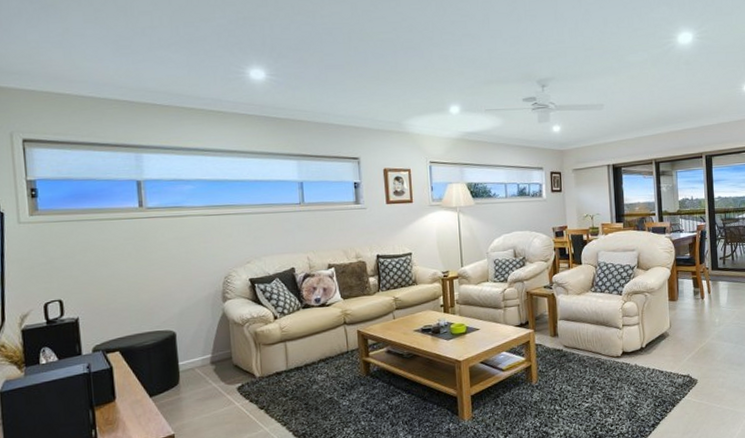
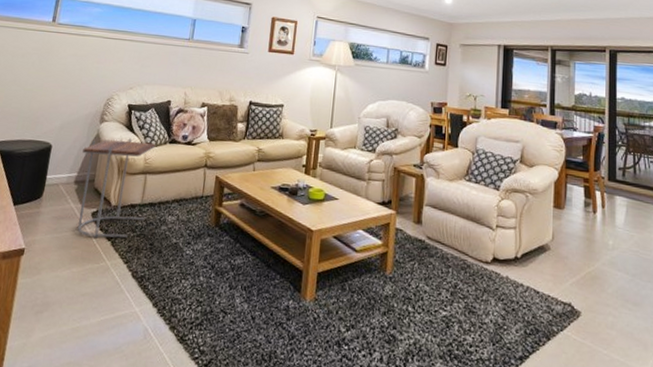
side table: none [211,311,293,410] -> present [77,138,155,239]

